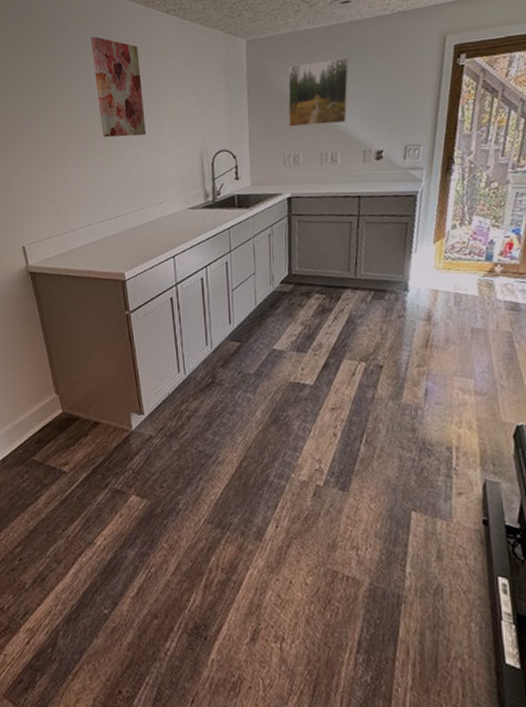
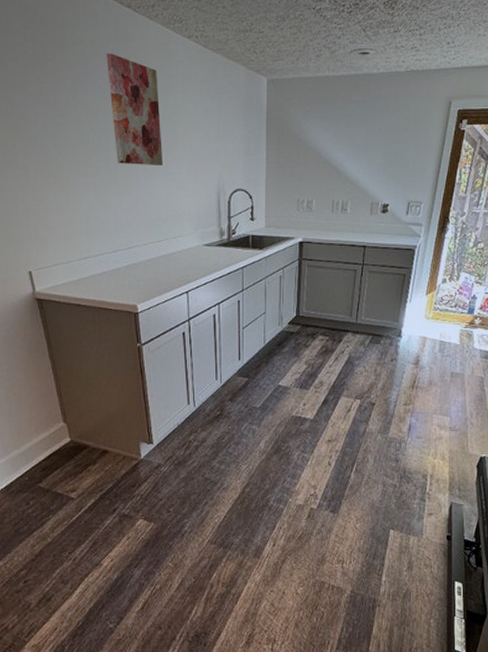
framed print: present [288,57,349,127] -> none [304,110,364,174]

